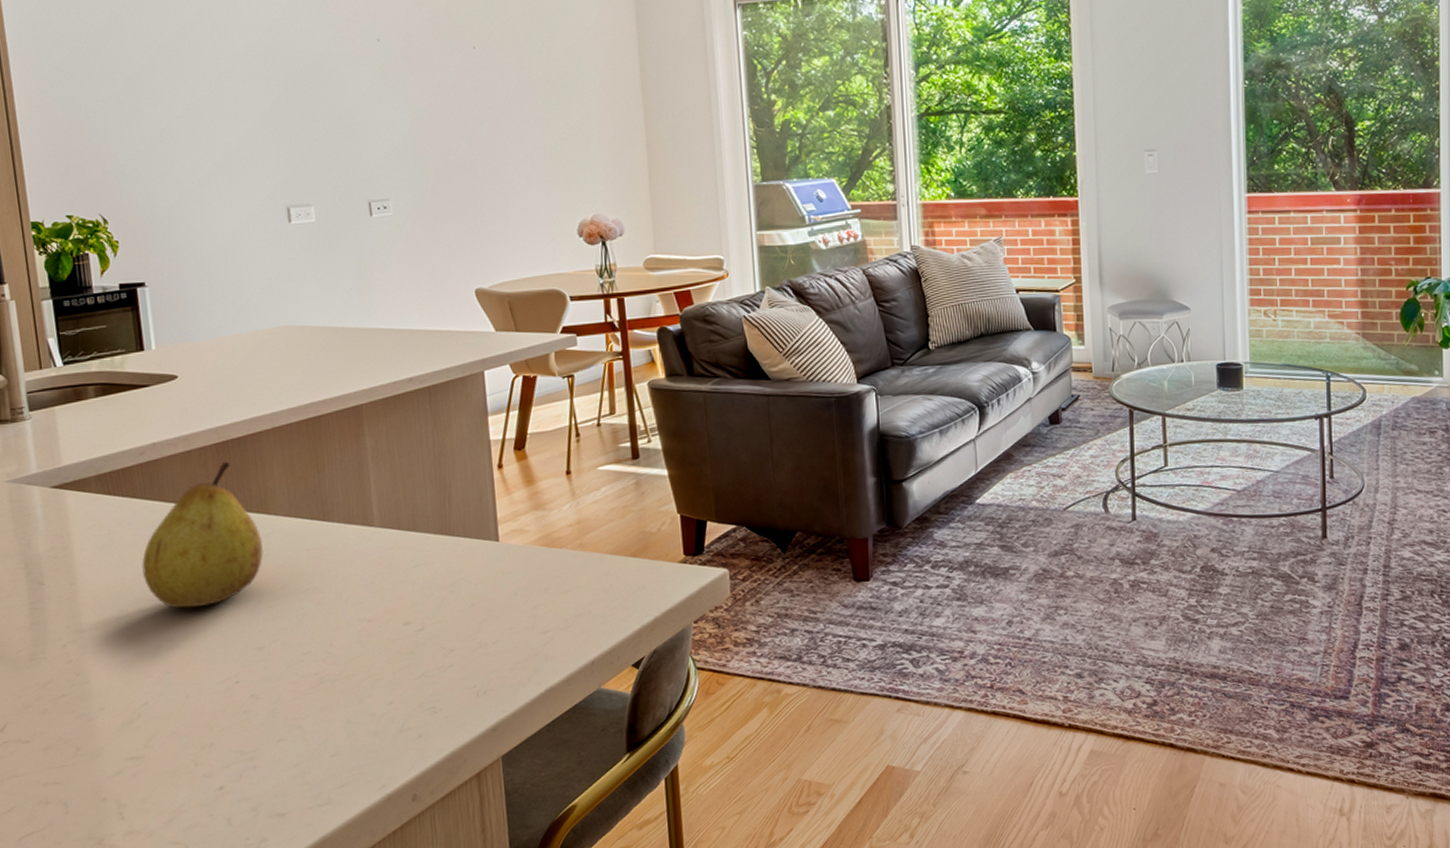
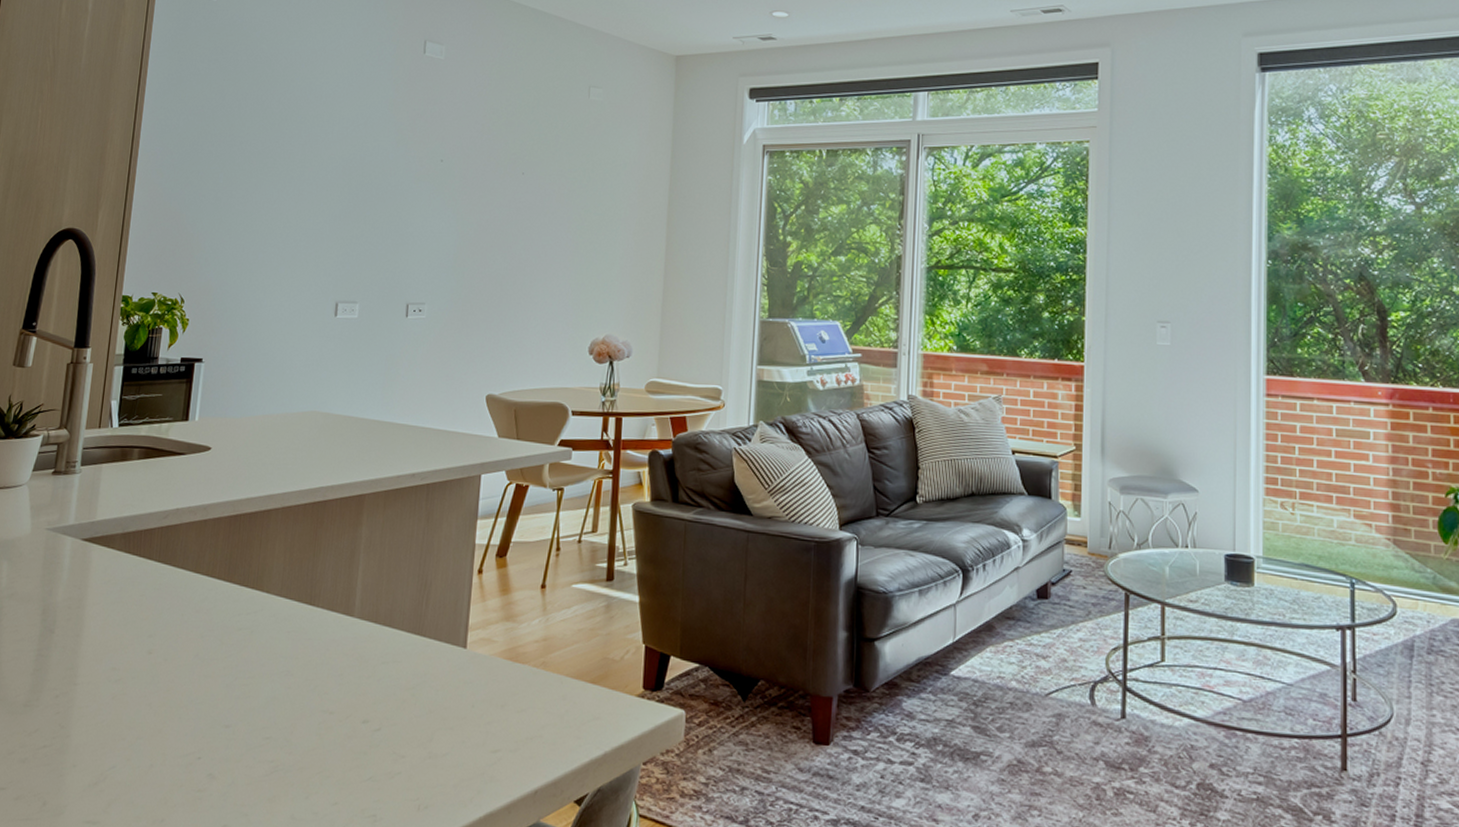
fruit: present [141,461,263,608] -> none [140,534,252,676]

